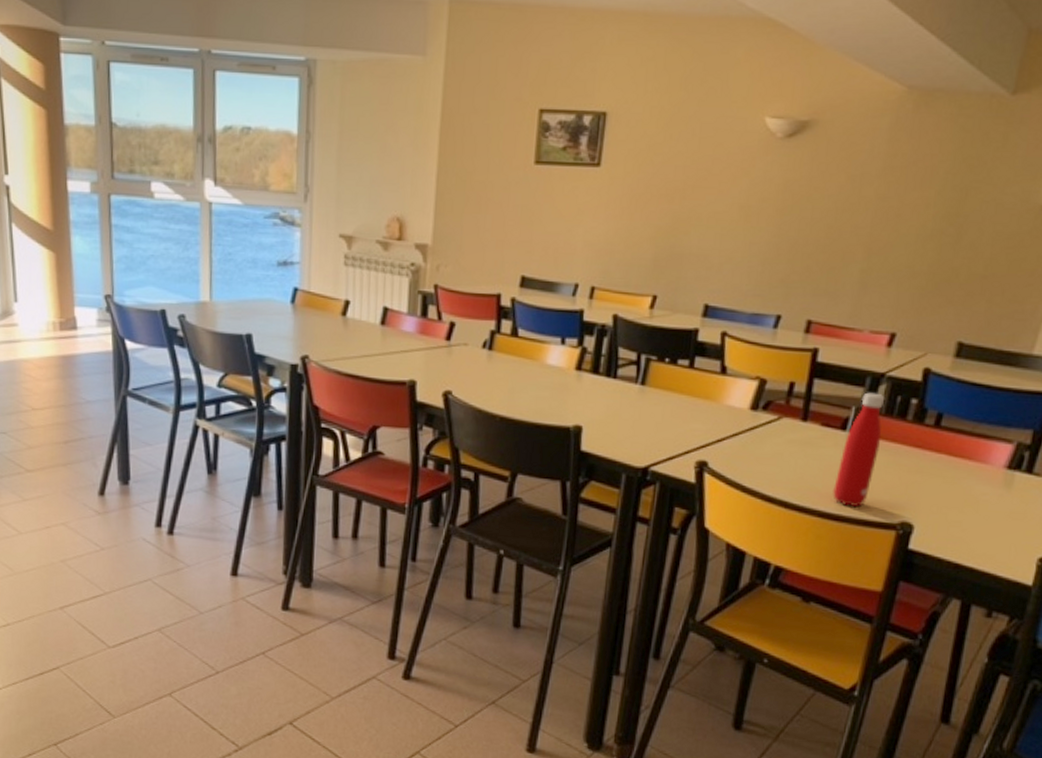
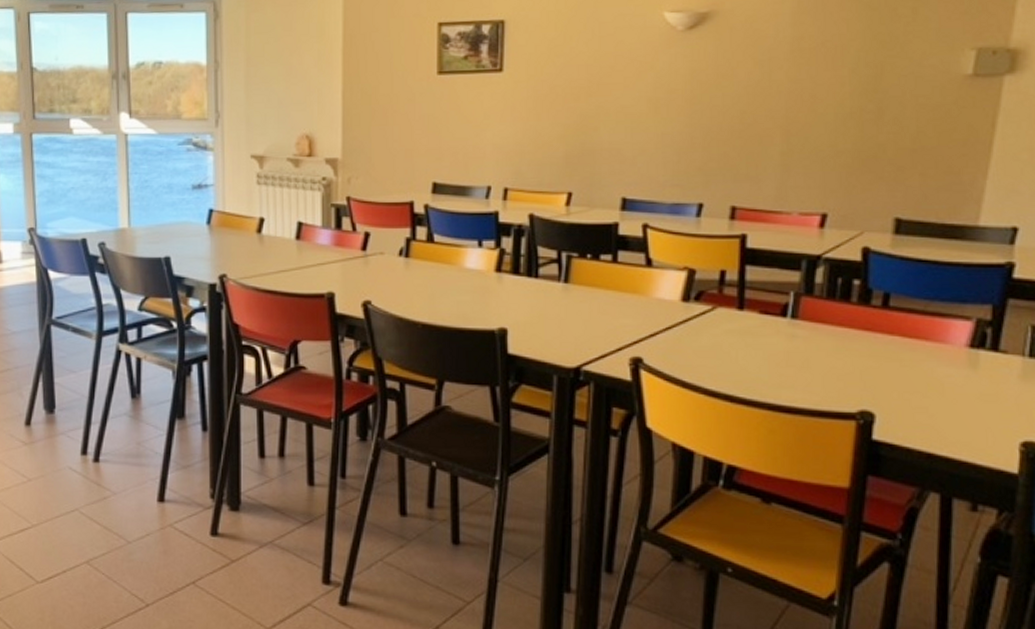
bottle: present [833,392,885,507] -> none [781,276,825,397]

